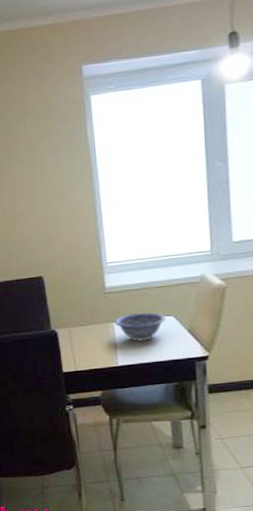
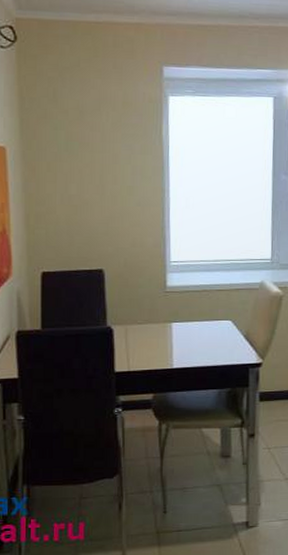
decorative bowl: present [114,312,167,342] -> none [172,314,224,345]

